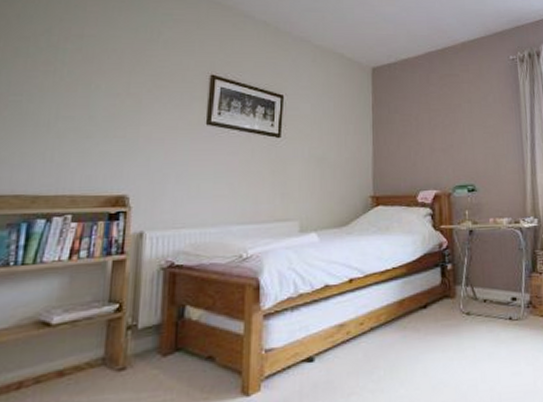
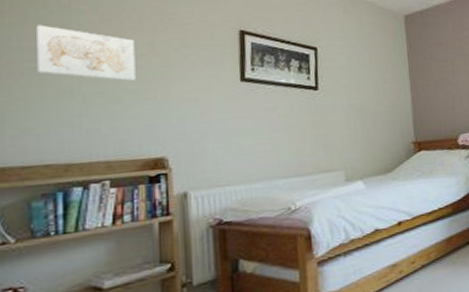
wall art: none [20,61,112,118] -> present [37,25,136,81]

